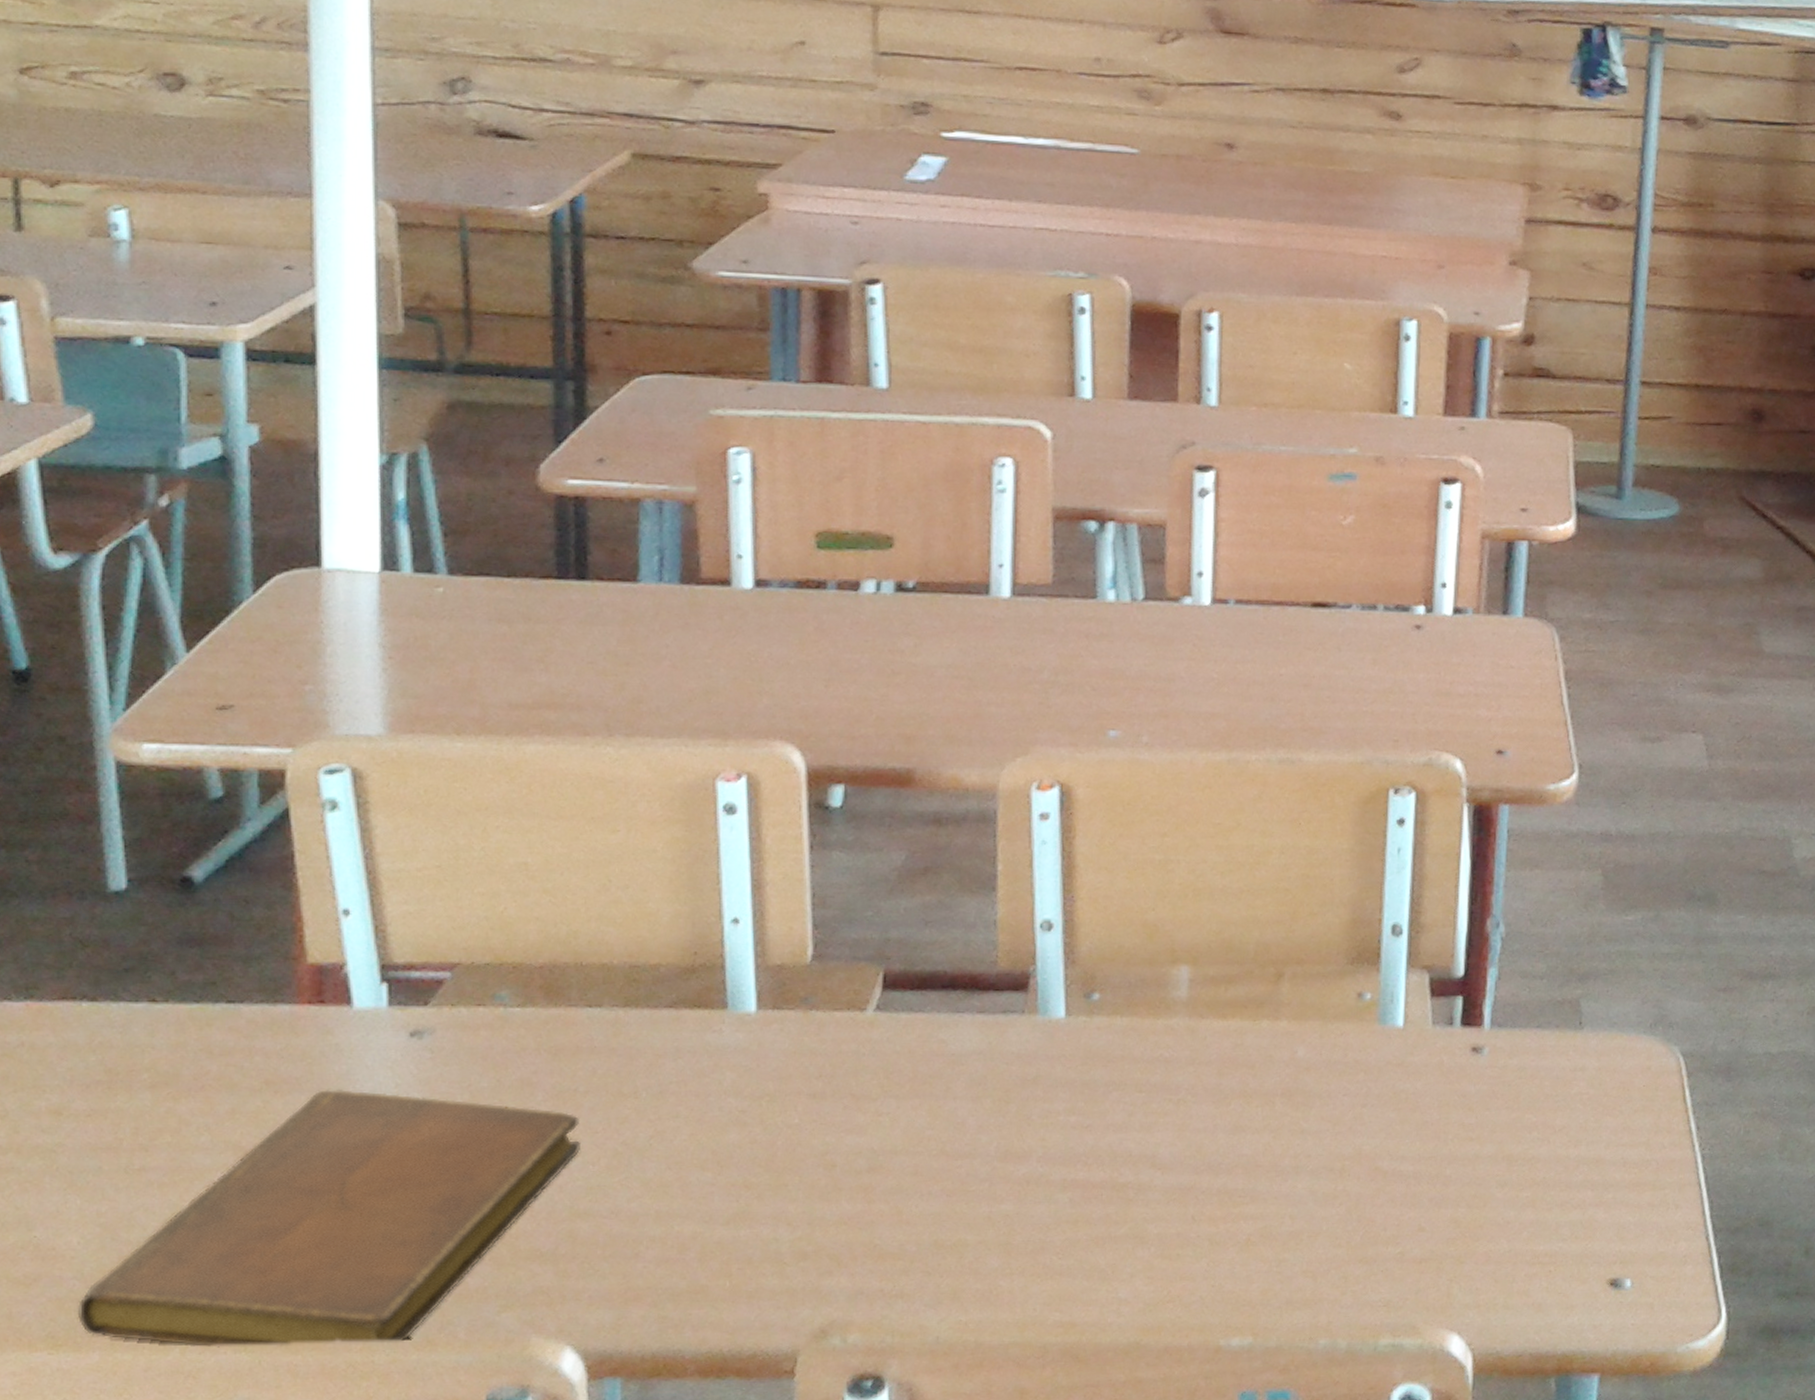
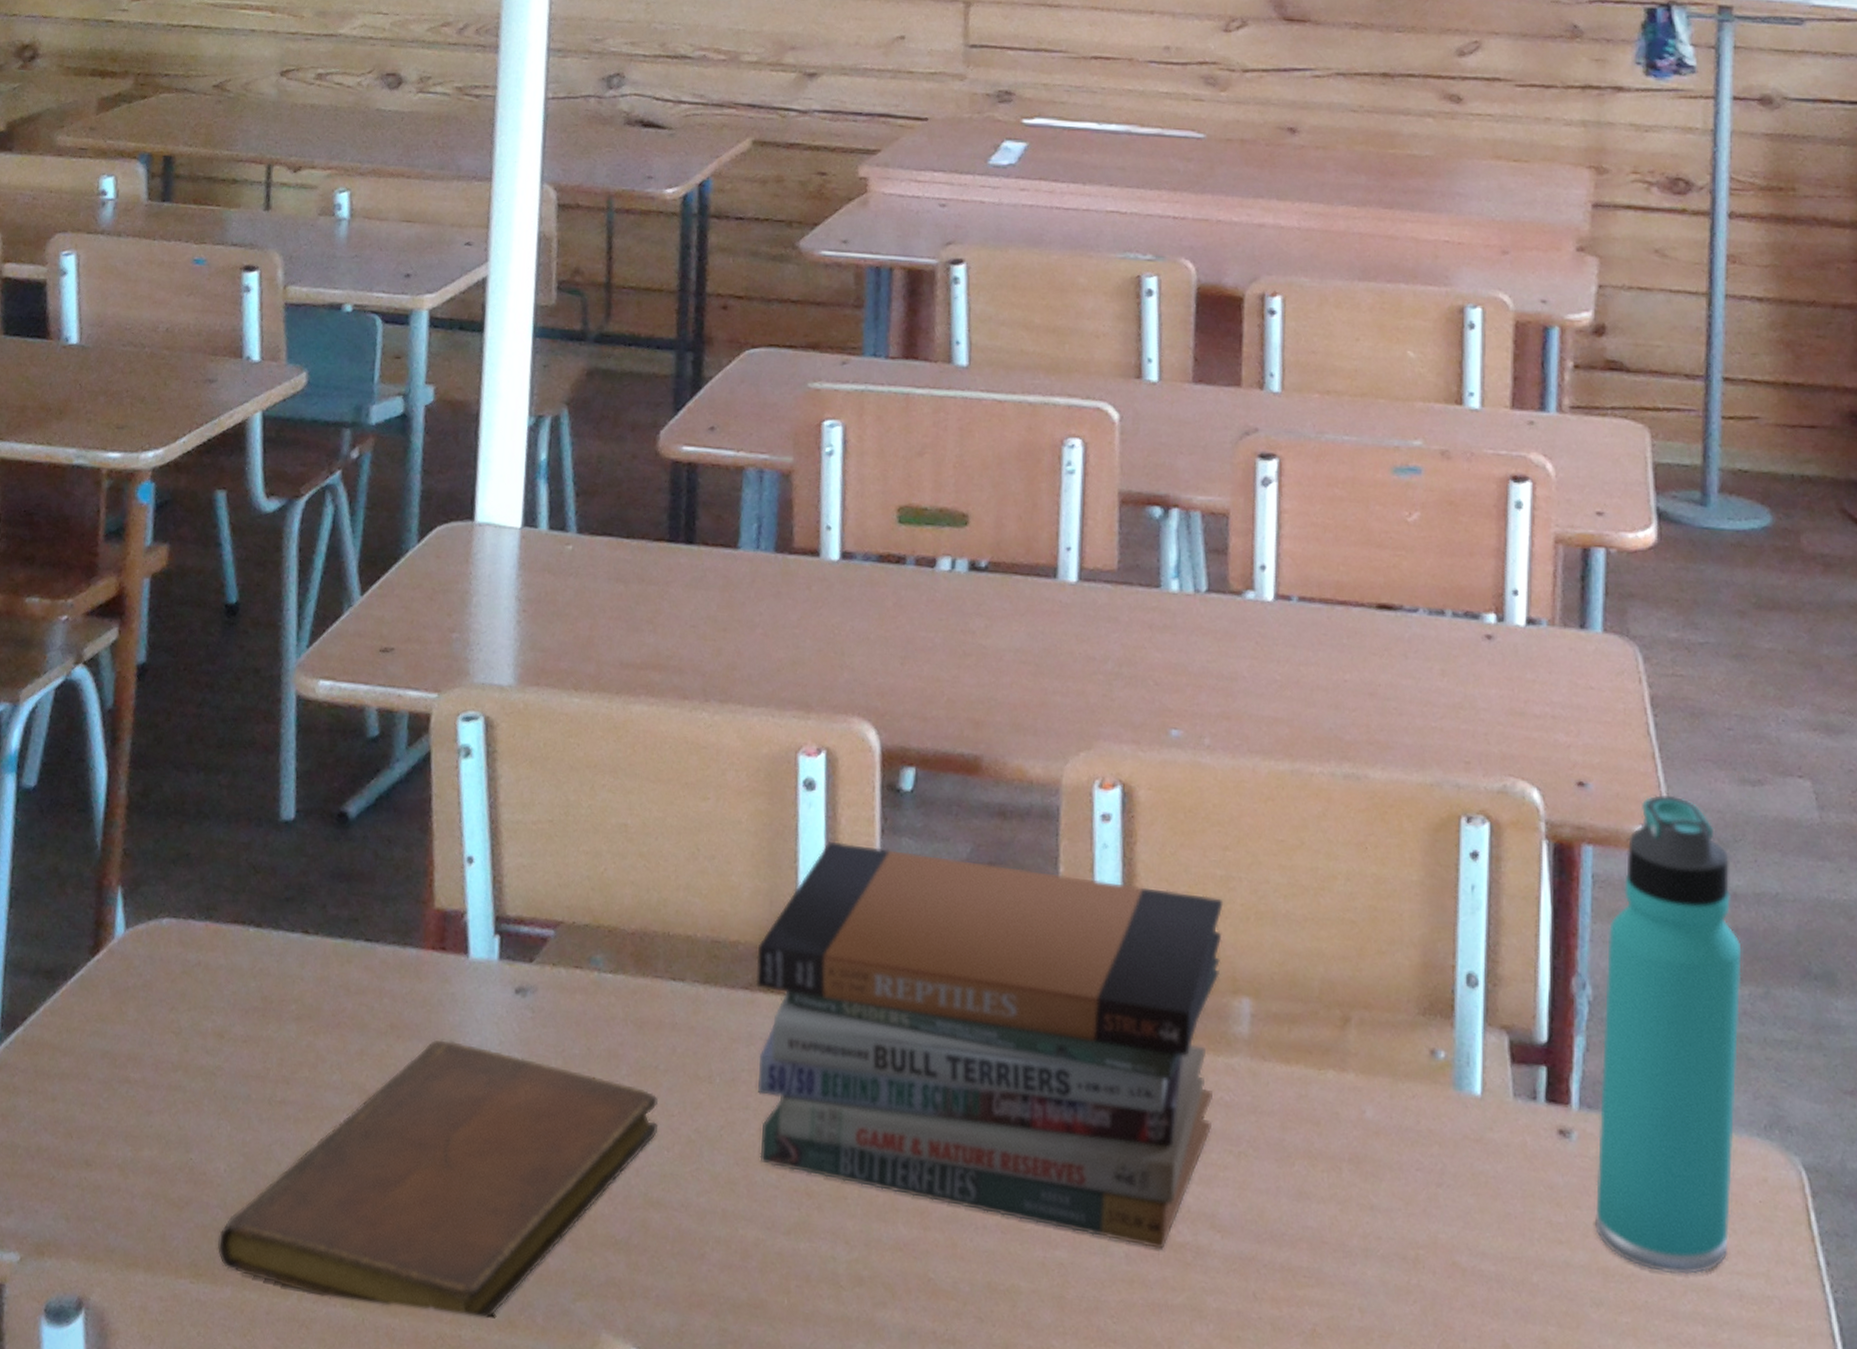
book stack: none [680,861,1162,1191] -> present [756,842,1224,1249]
thermos bottle: none [1502,756,1637,1152] -> present [1595,795,1742,1275]

